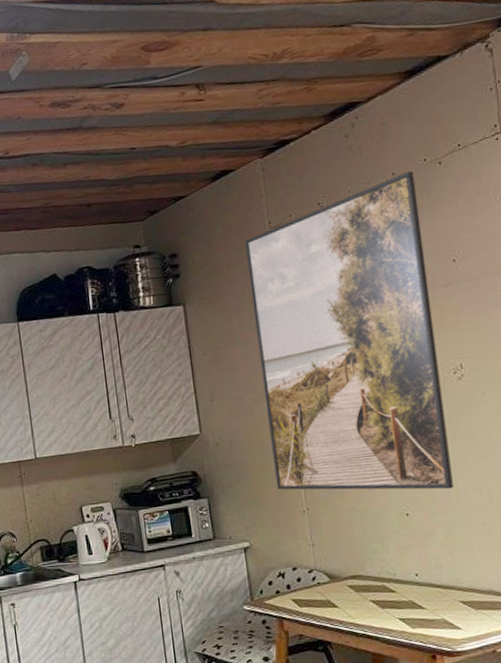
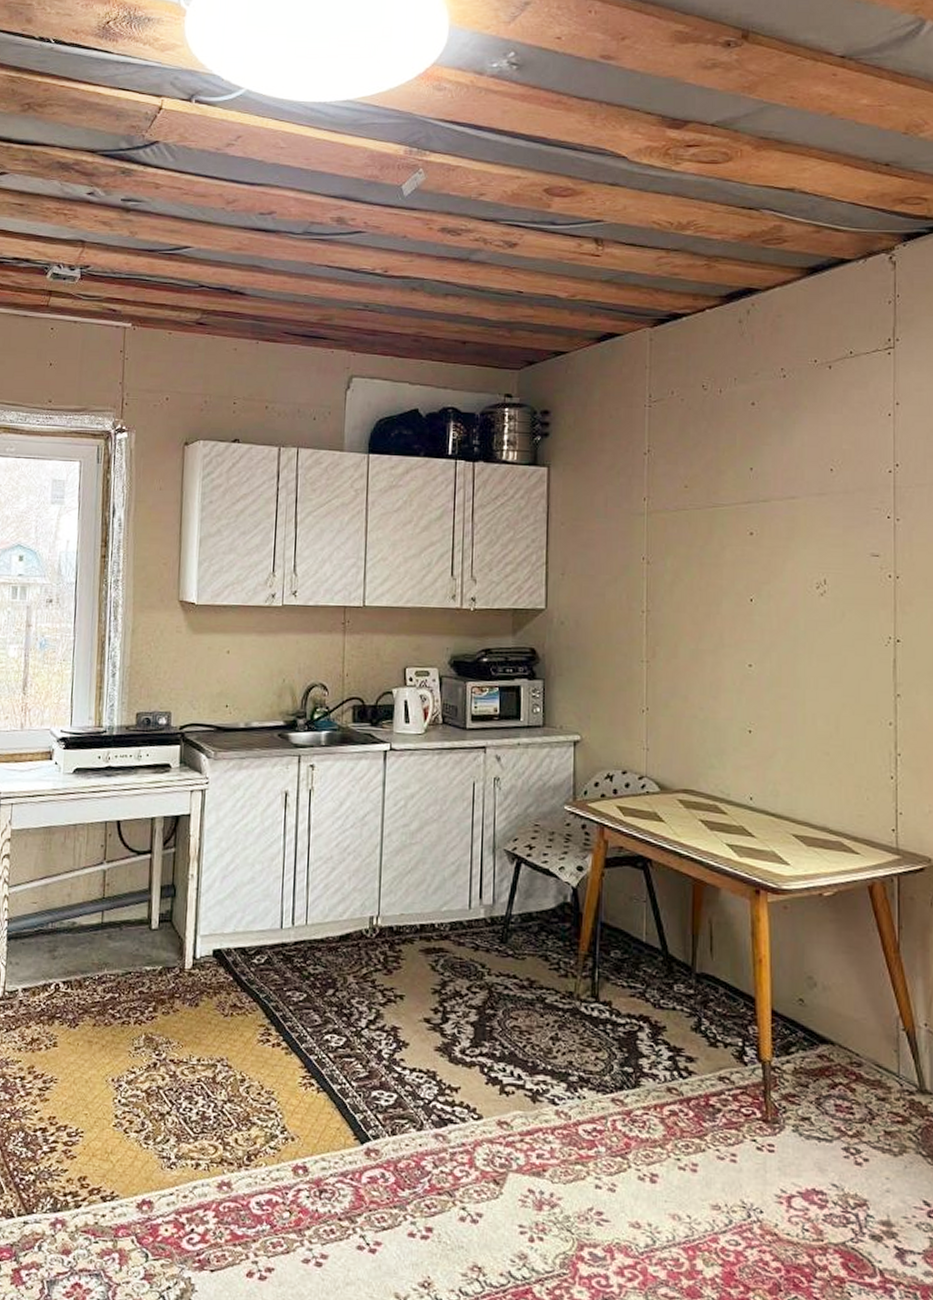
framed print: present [244,171,454,490] -> none [618,370,803,711]

